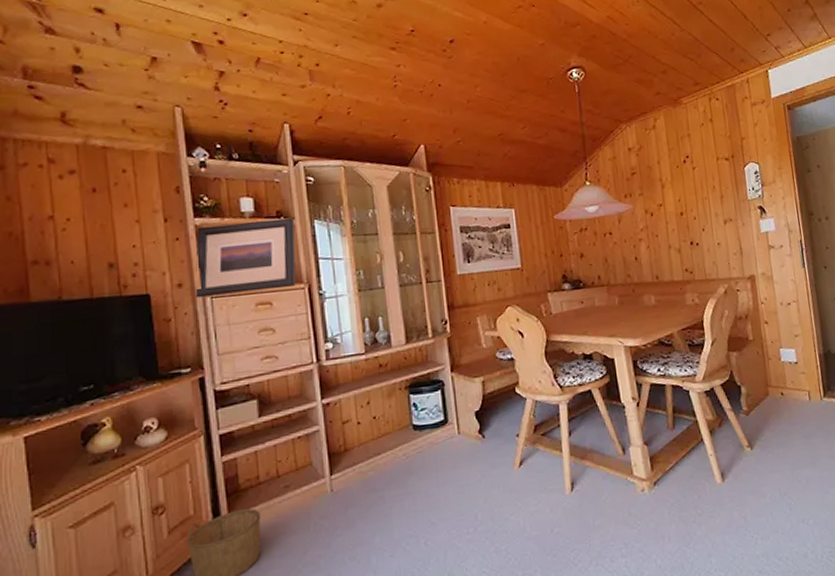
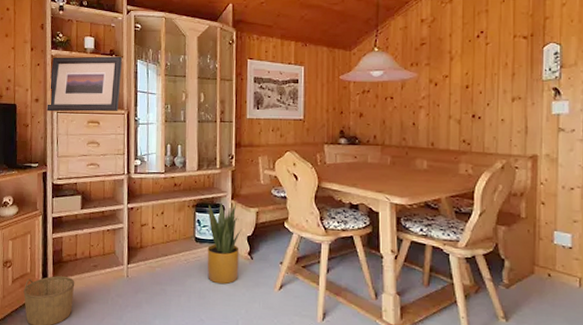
planter: none [422,375,471,476] -> present [206,202,243,285]

